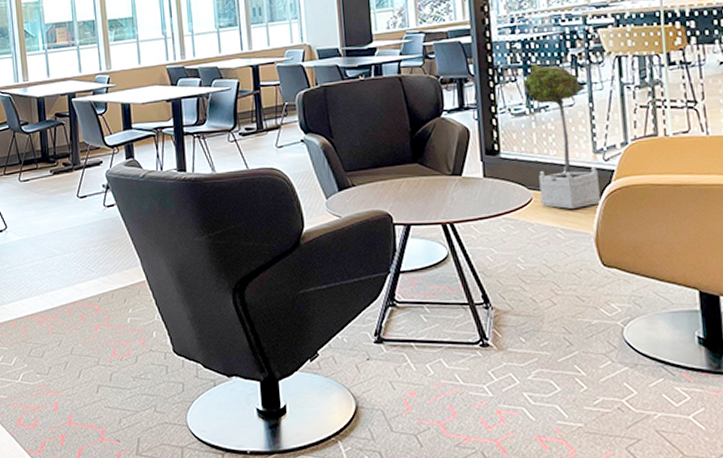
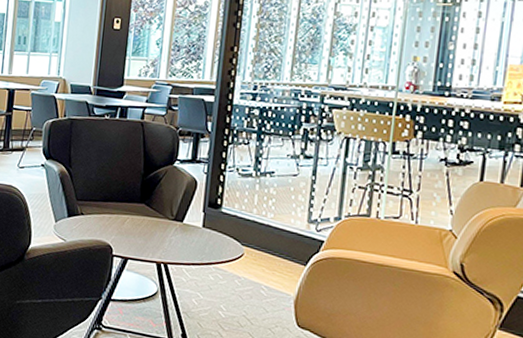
potted tree: present [524,63,602,209] -> none [251,131,312,270]

